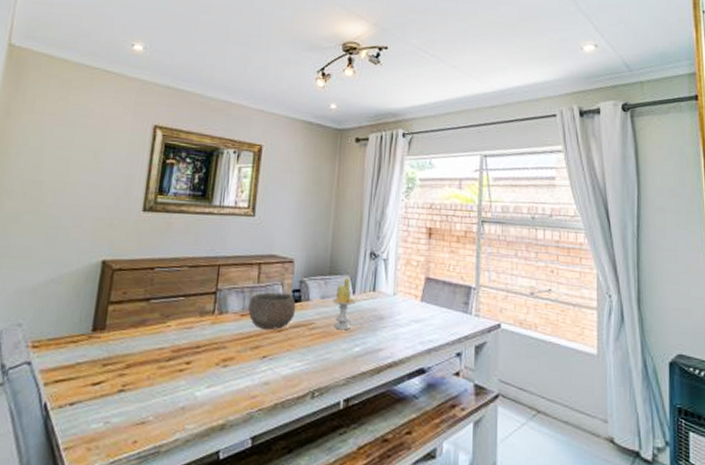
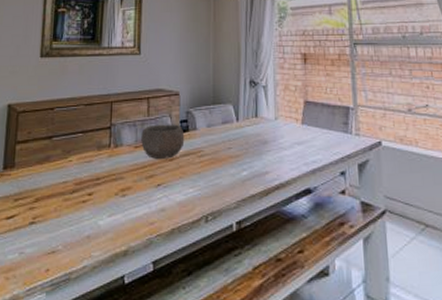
candle: present [332,277,356,330] -> none [218,106,240,156]

